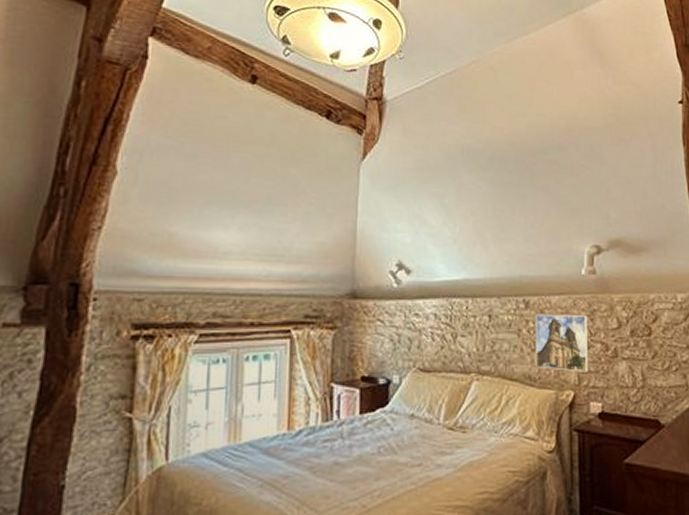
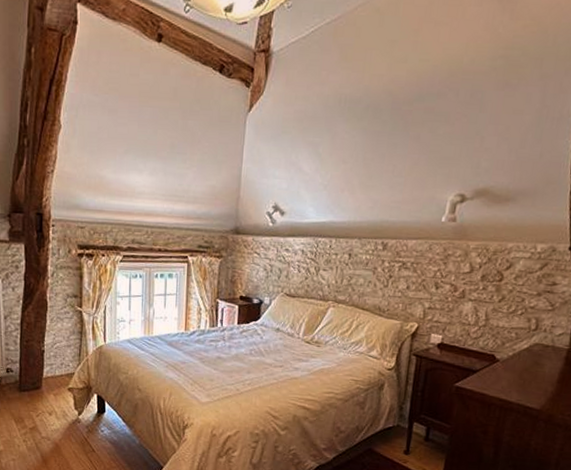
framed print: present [535,314,589,373] -> none [386,255,442,309]

